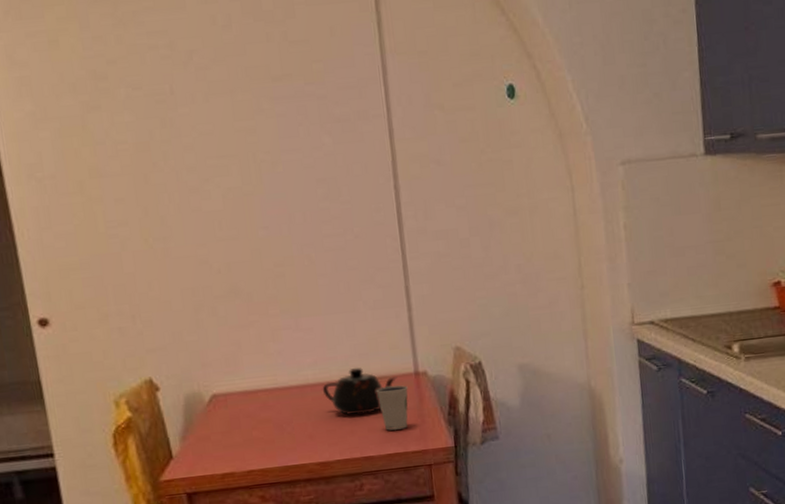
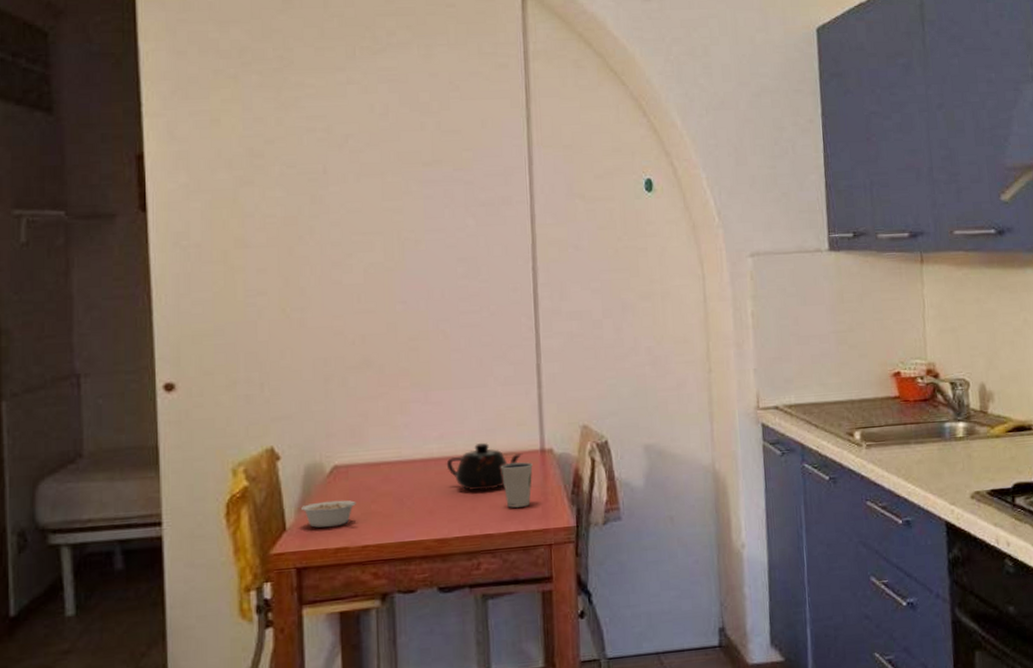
legume: none [184,427,238,455] -> present [300,500,356,528]

